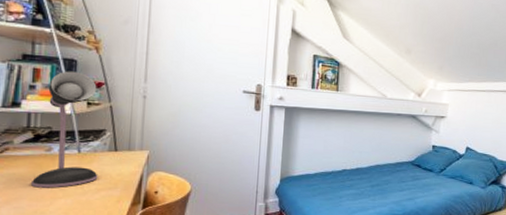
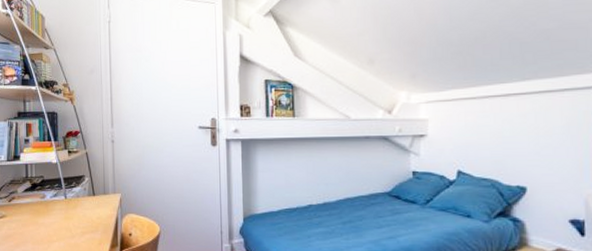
desk lamp: present [31,71,98,188] -> none [33,123,82,232]

